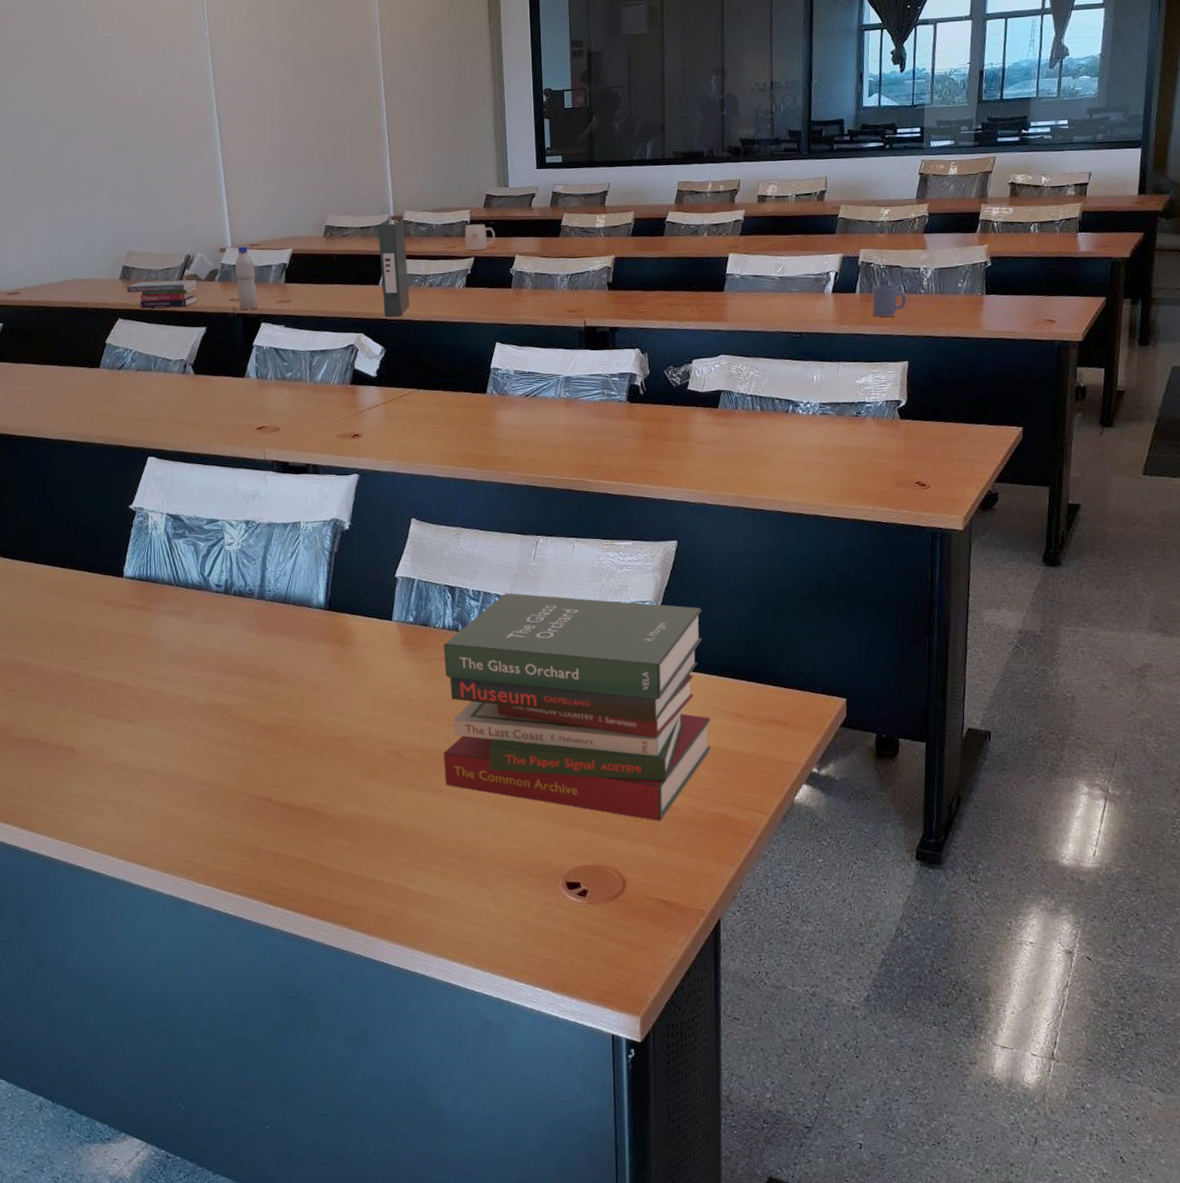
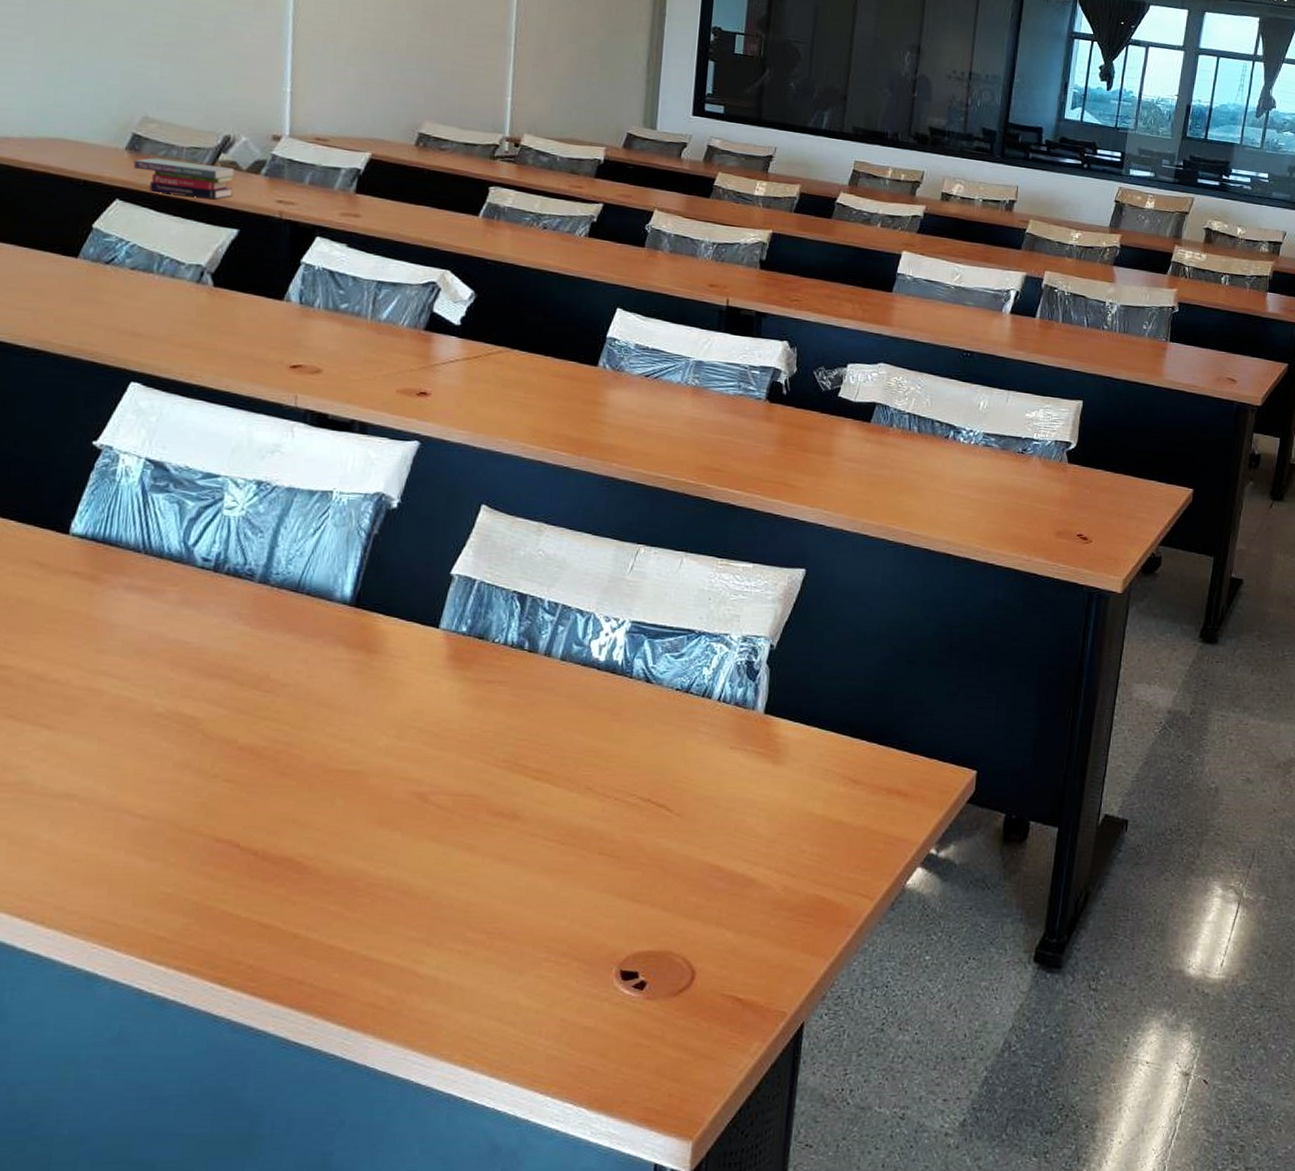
water bottle: present [234,246,259,310] -> none [288,137,317,219]
binder: present [378,218,410,316] -> none [480,140,522,257]
books: present [444,593,711,821] -> none [481,609,825,901]
mug: present [464,224,495,251] -> none [594,164,633,197]
mug: present [872,284,907,318] -> none [1051,312,1089,350]

